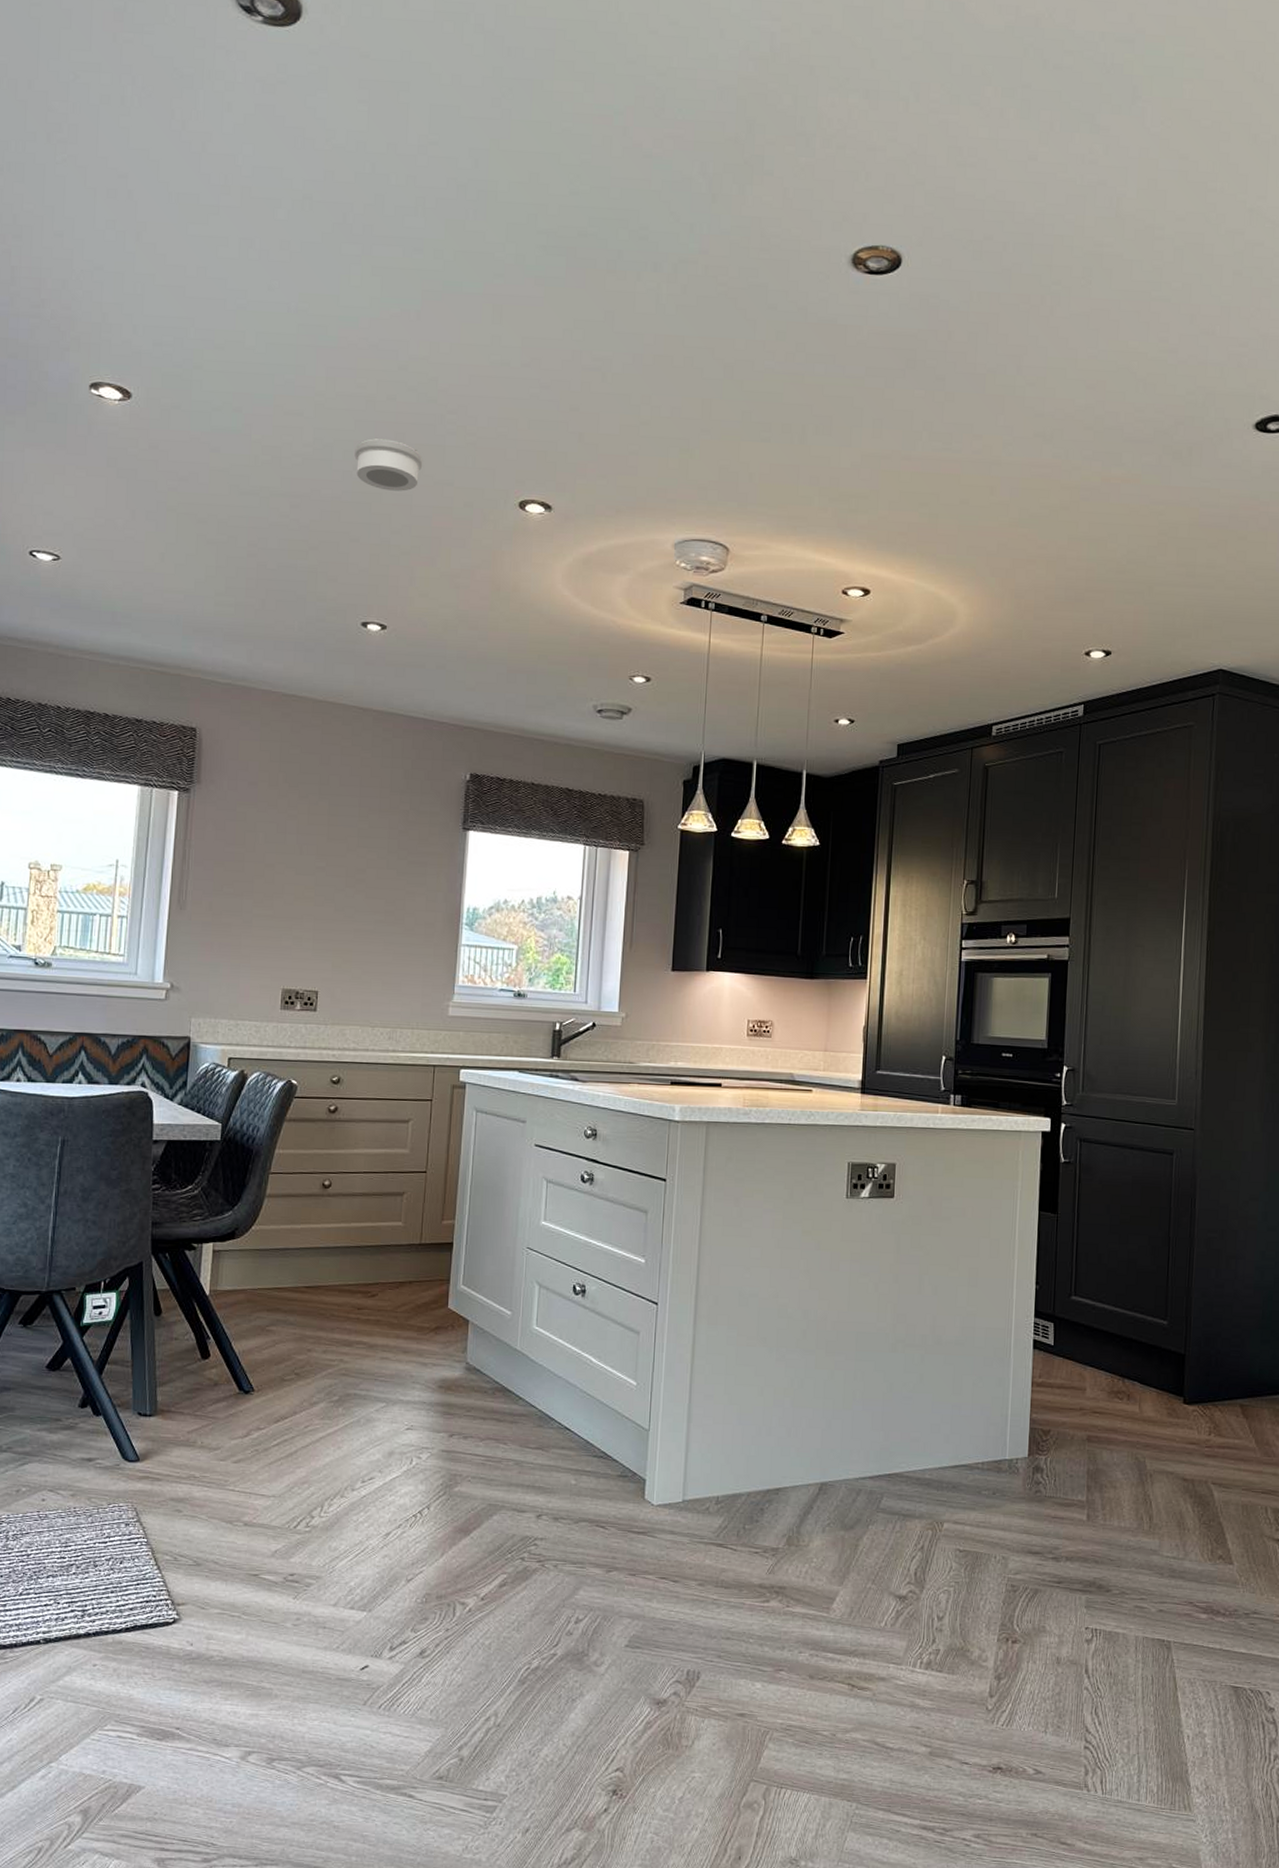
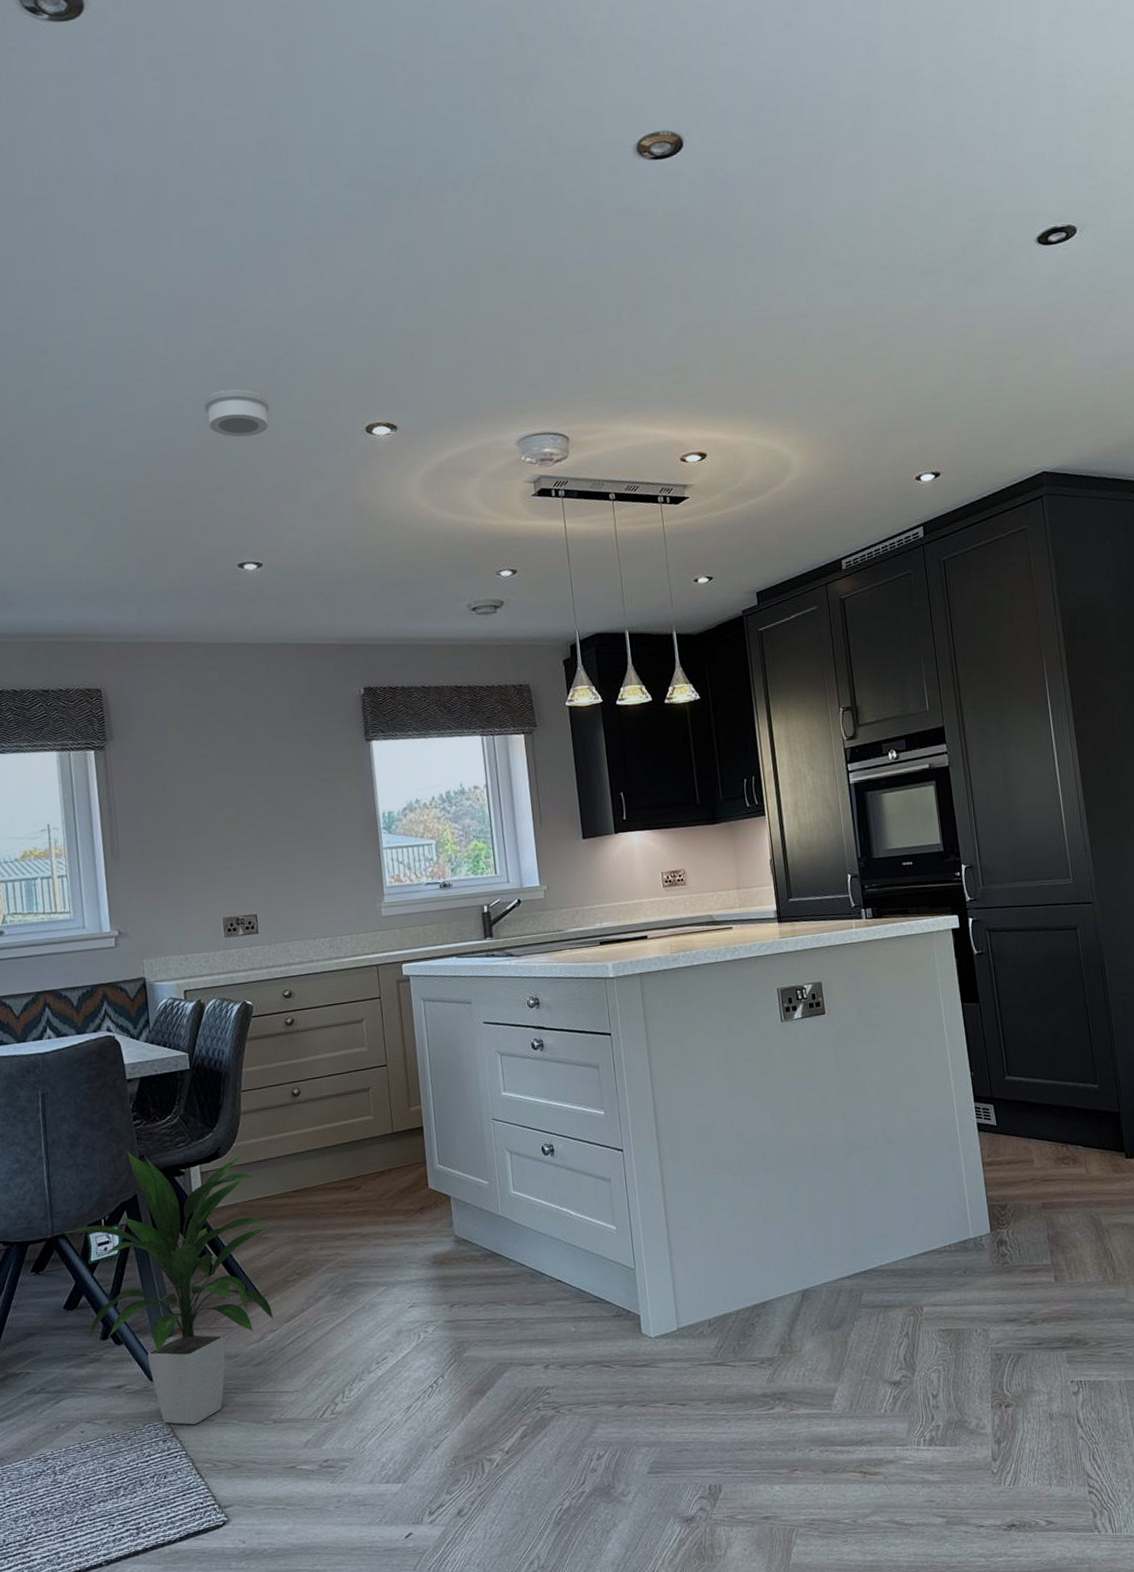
indoor plant: none [60,1215,277,1513] -> present [64,1151,275,1425]

